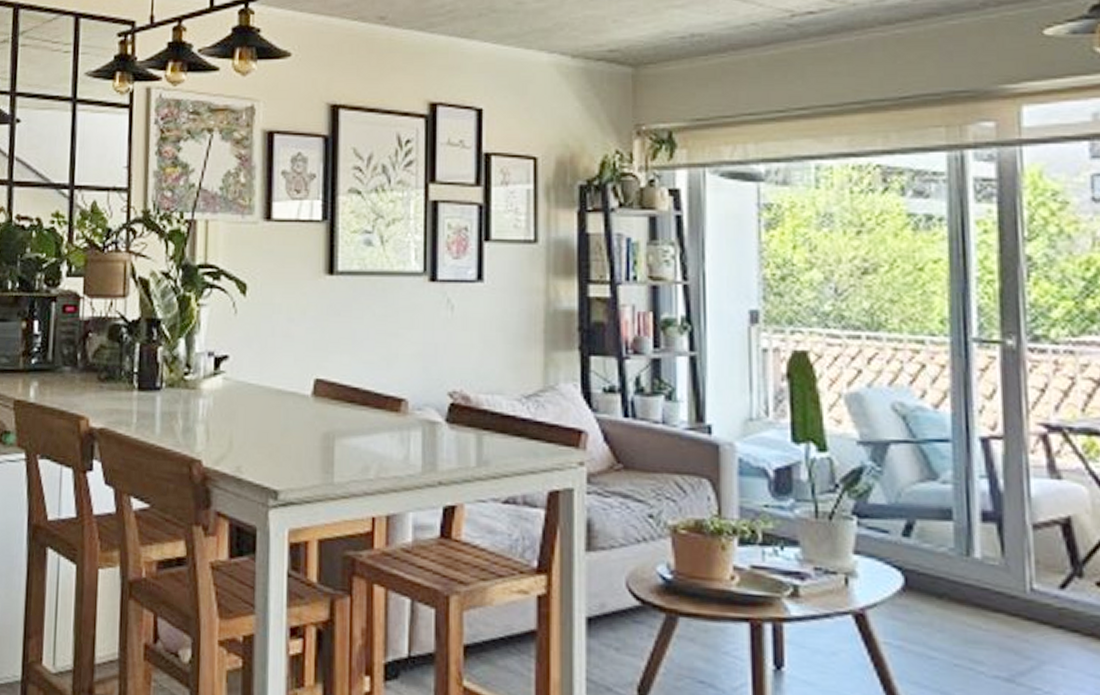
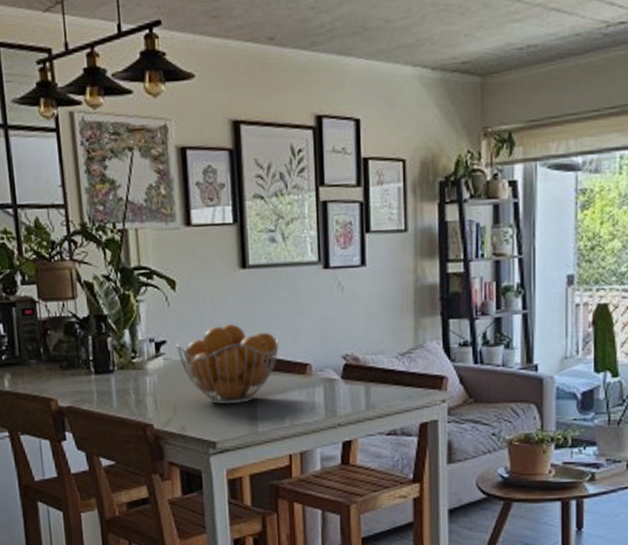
fruit basket: none [239,340,369,444] -> present [175,323,280,404]

